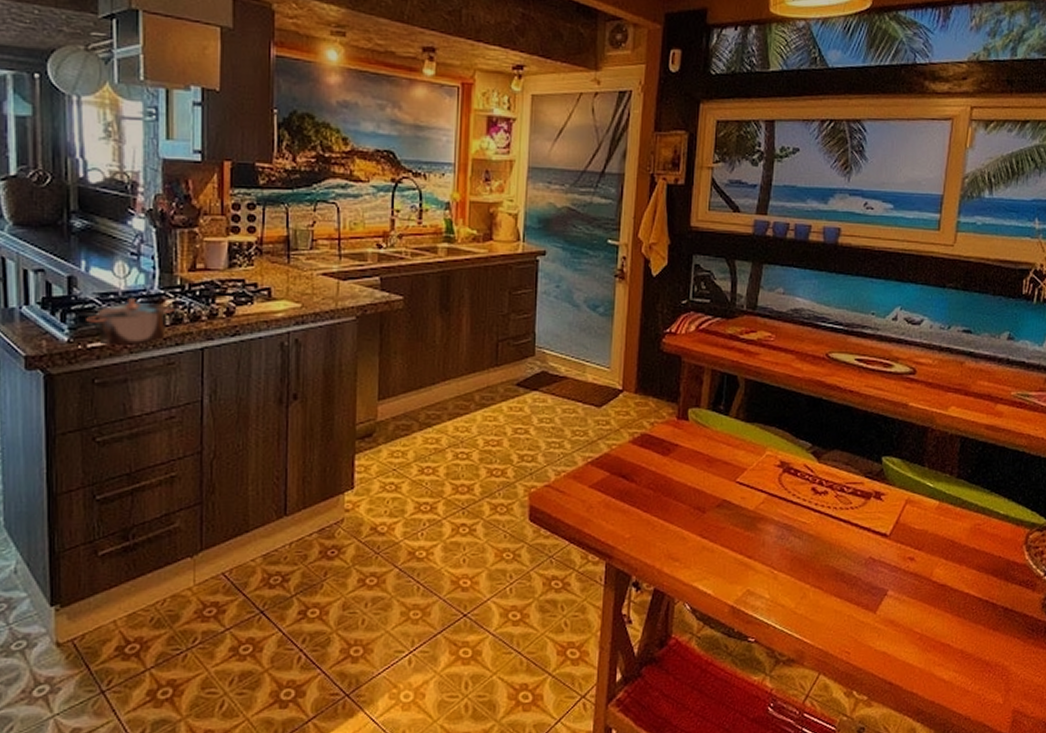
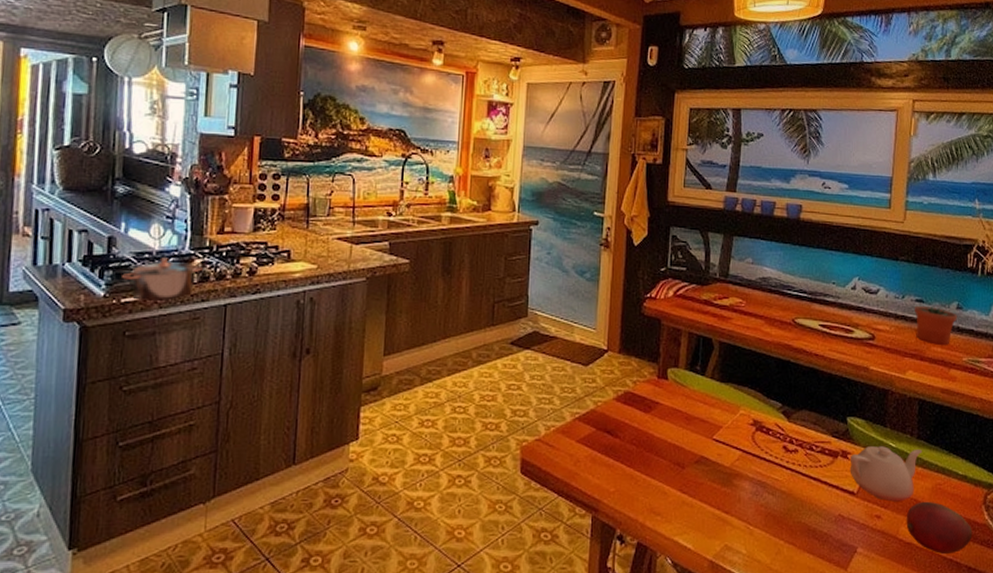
teapot: none [883,486,962,543] -> present [850,446,922,502]
fruit: none [941,542,1011,596] -> present [906,501,973,555]
planter: none [961,336,1008,380] -> present [915,305,957,346]

